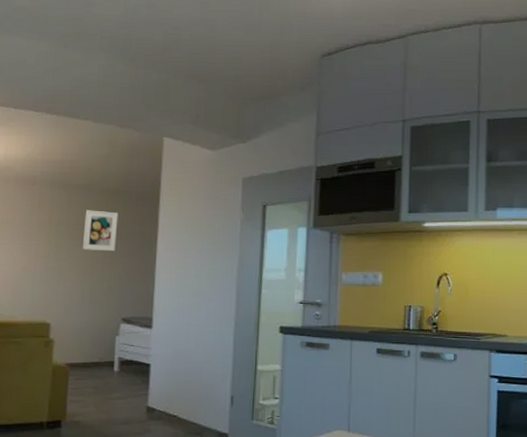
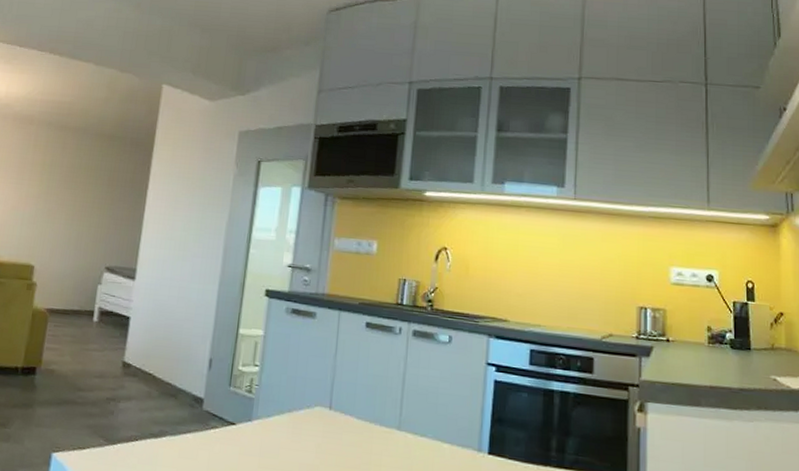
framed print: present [83,210,119,252] -> none [73,153,112,198]

